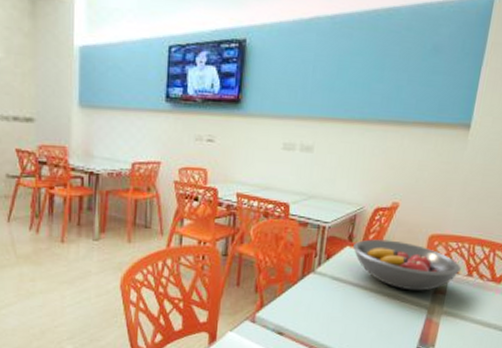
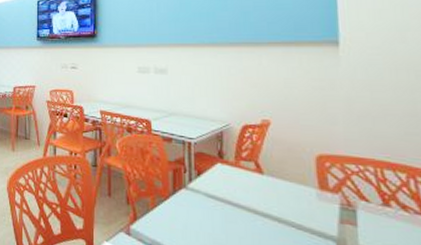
fruit bowl: present [353,239,461,291] -> none [225,157,371,219]

